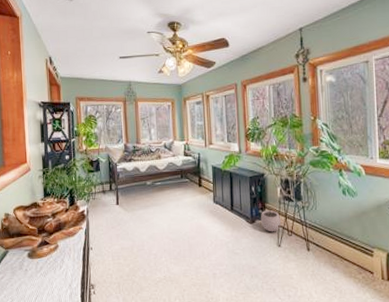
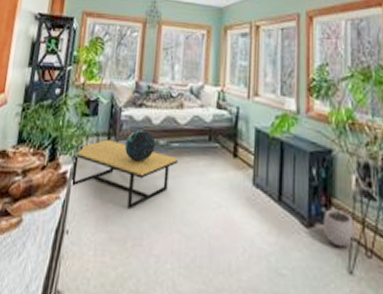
coffee table: none [87,186,162,229] -> present [70,139,179,210]
decorative globe: none [123,176,145,198] -> present [125,129,156,162]

